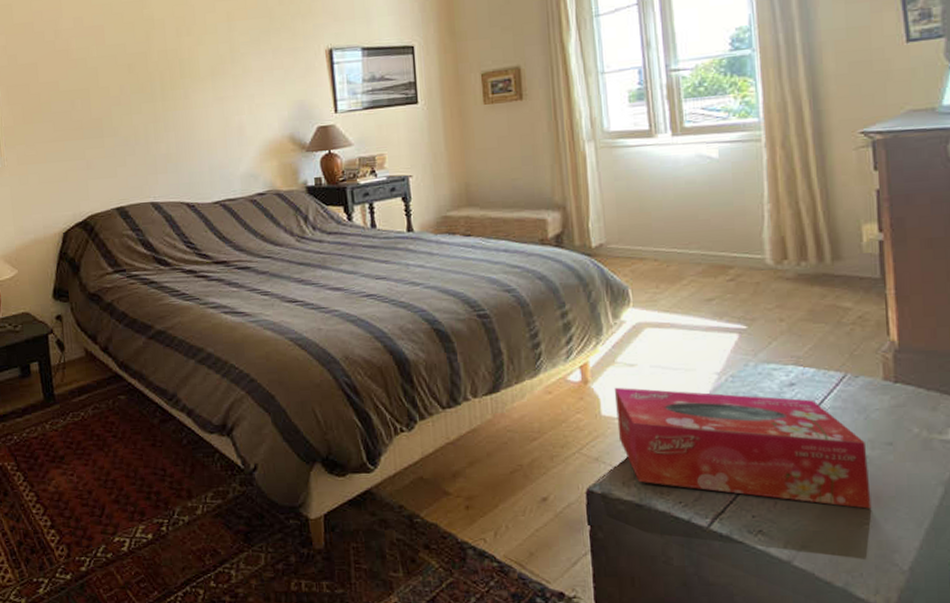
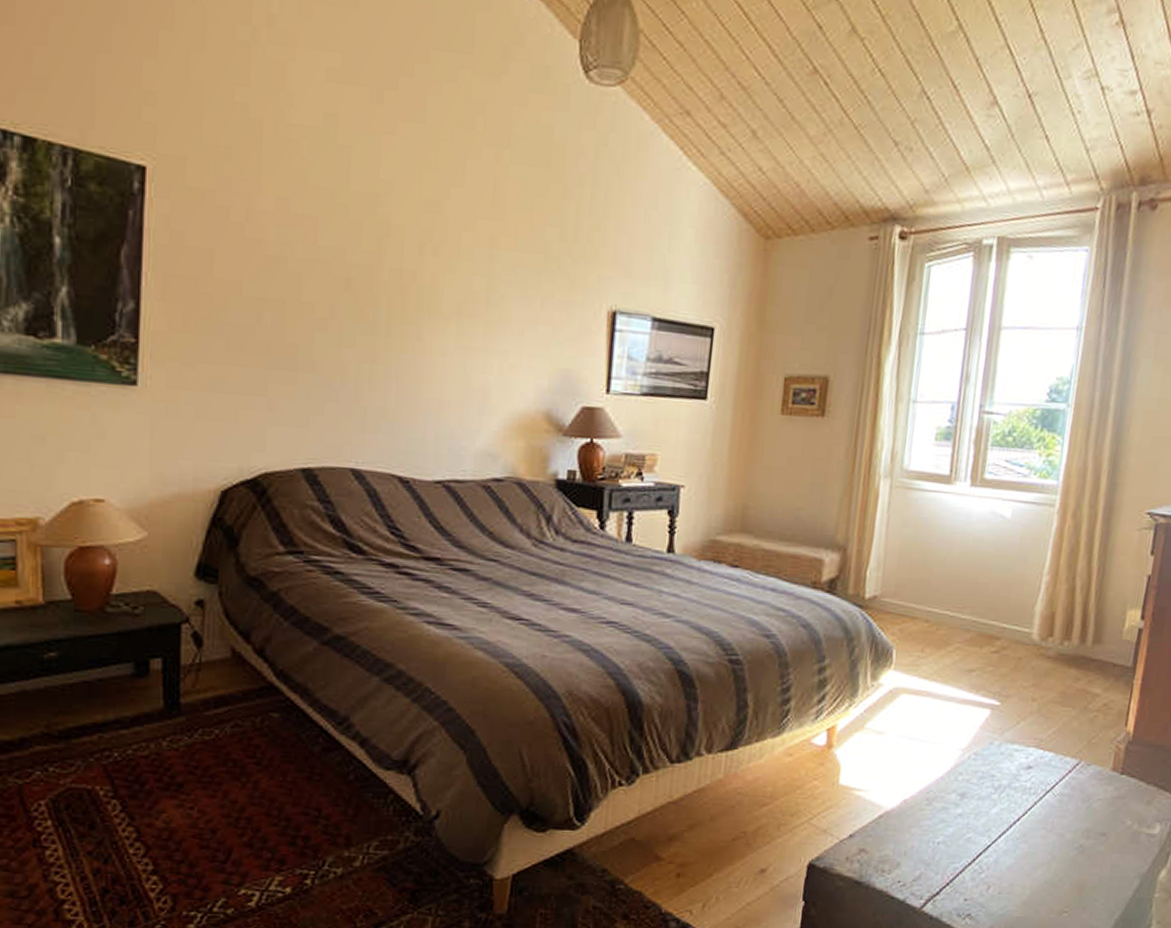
tissue box: present [615,387,872,509] -> none [851,755,1082,897]

